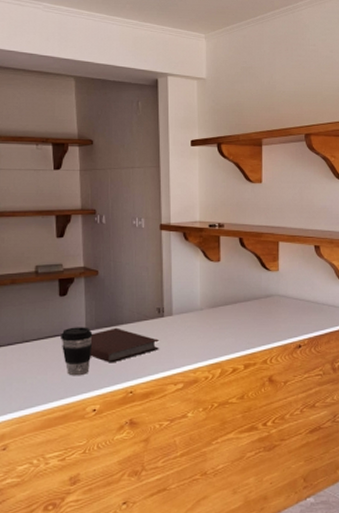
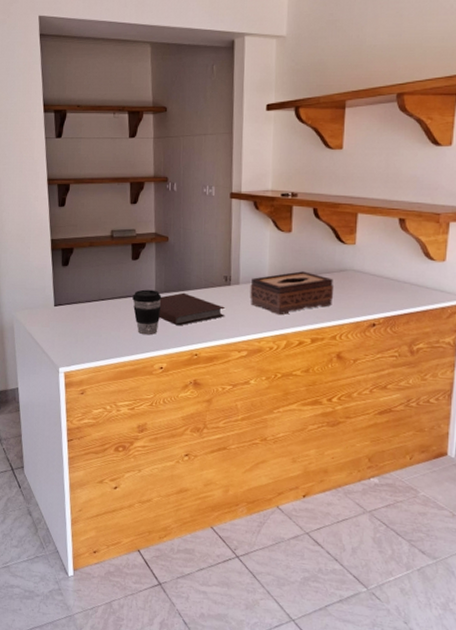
tissue box: none [183,299,263,344] -> present [250,271,335,316]

